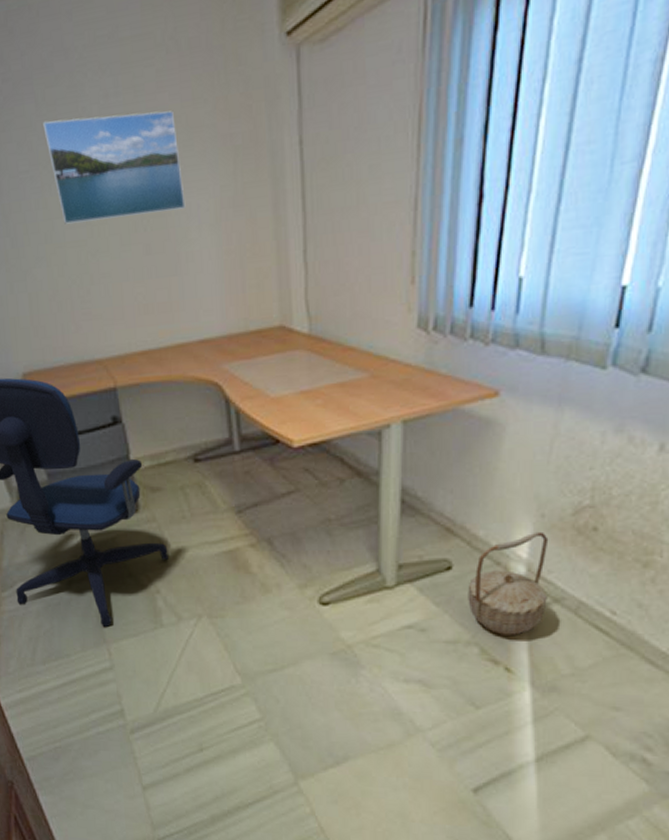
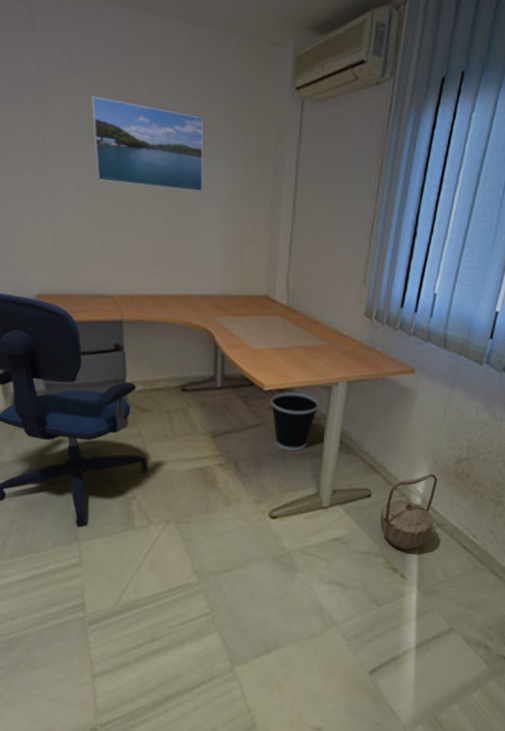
wastebasket: none [302,444,368,520] -> present [270,391,320,451]

